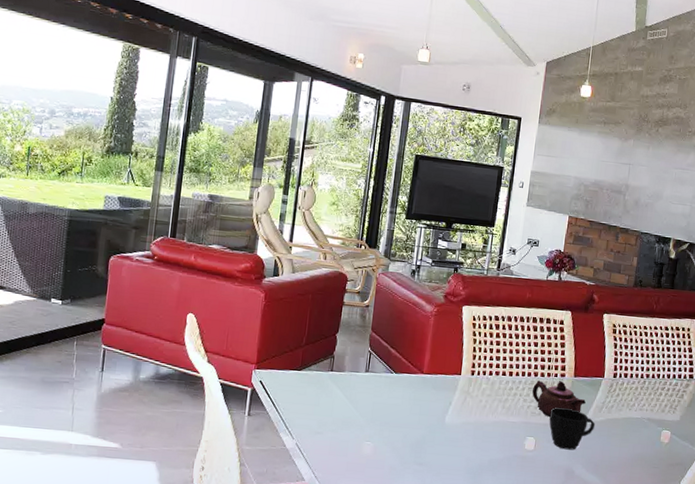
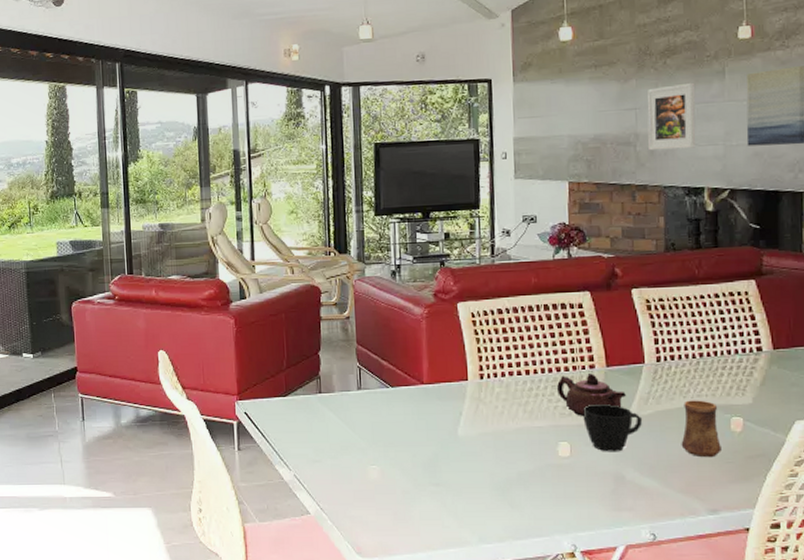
cup: none [621,412,653,462] -> present [681,400,722,458]
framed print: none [634,150,677,205] -> present [647,82,696,151]

